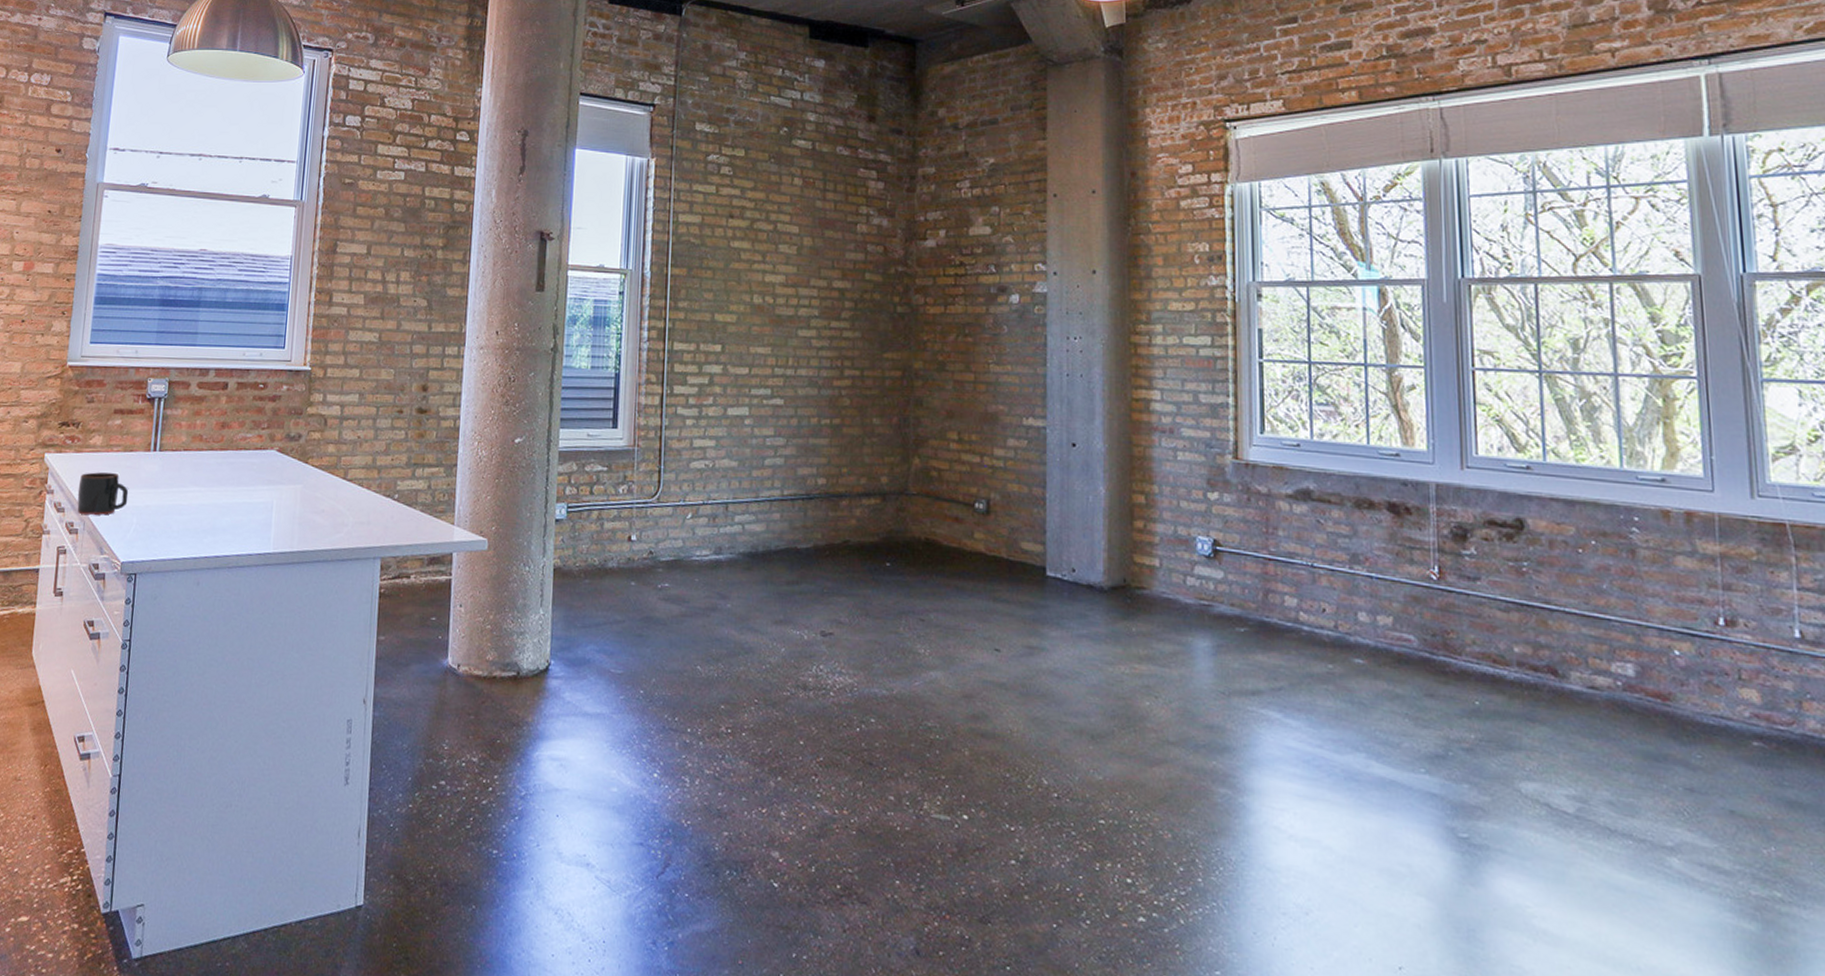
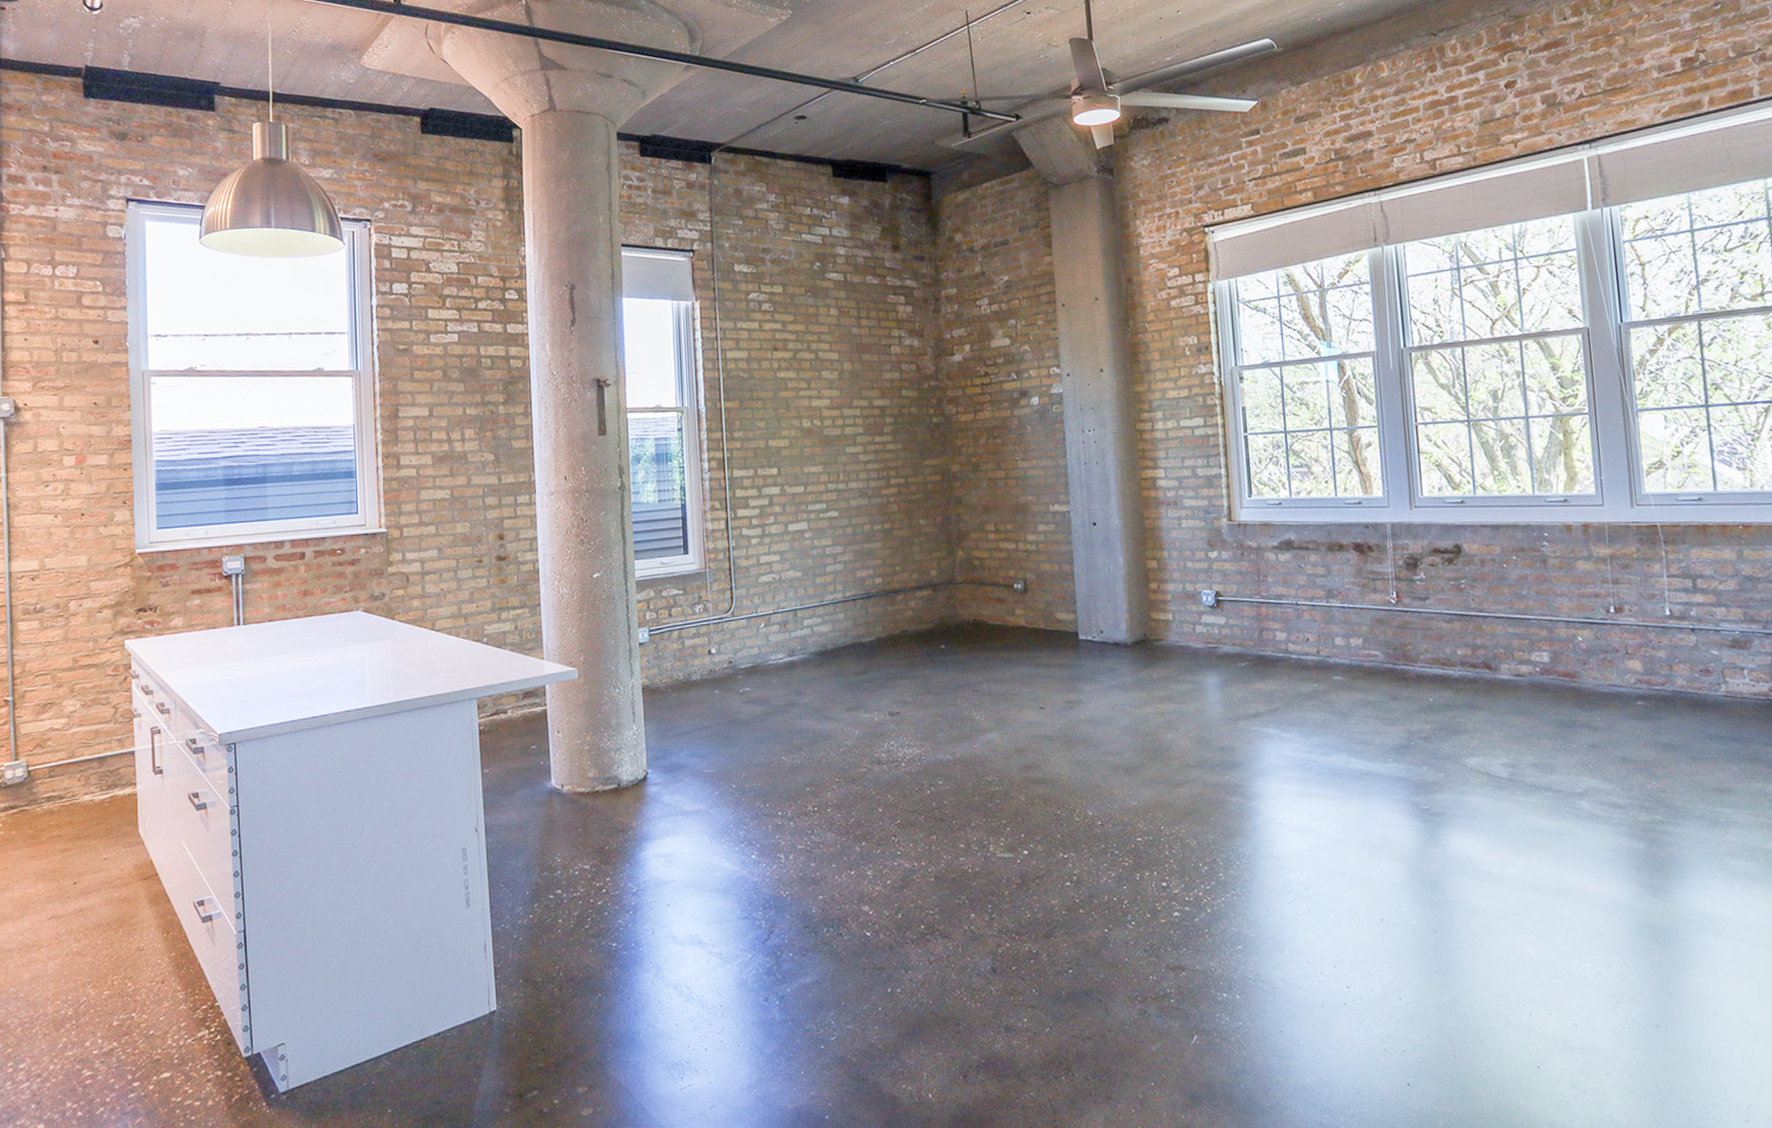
mug: present [77,472,129,516] -> none [164,651,217,695]

